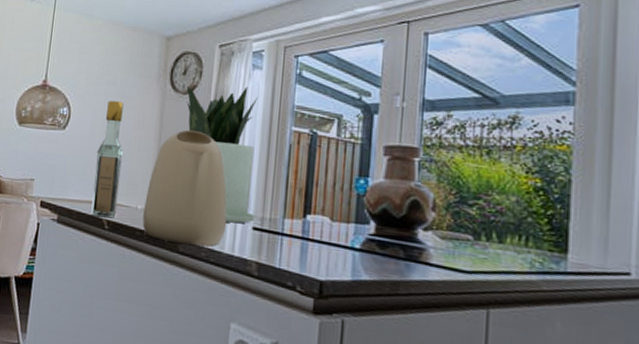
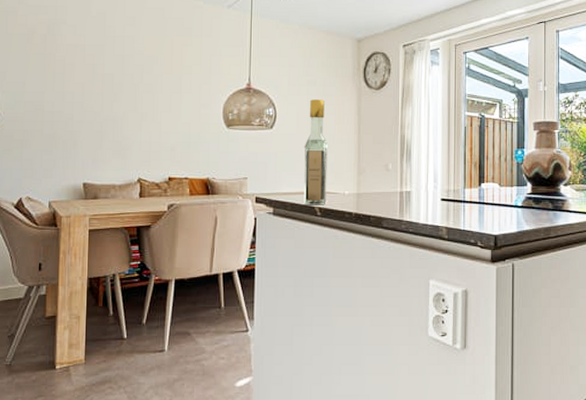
kettle: present [142,129,227,247] -> none [349,121,420,221]
planter: present [186,85,258,224] -> none [378,80,443,197]

